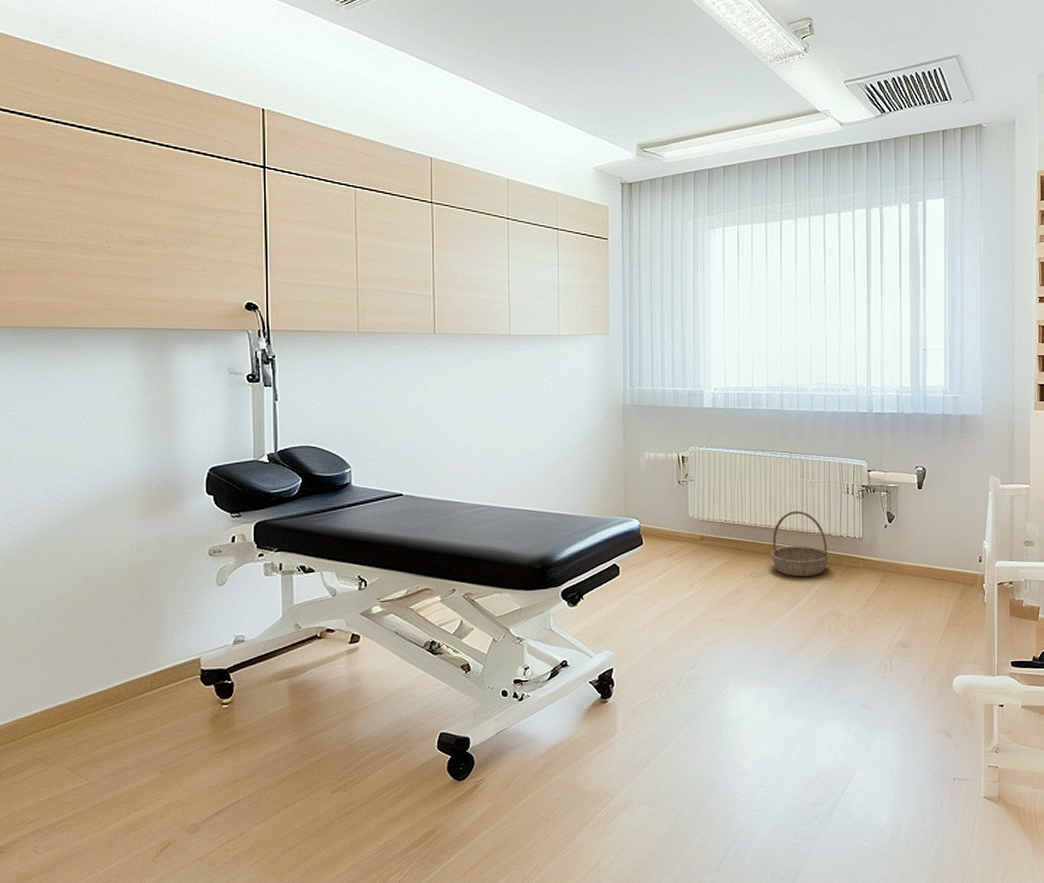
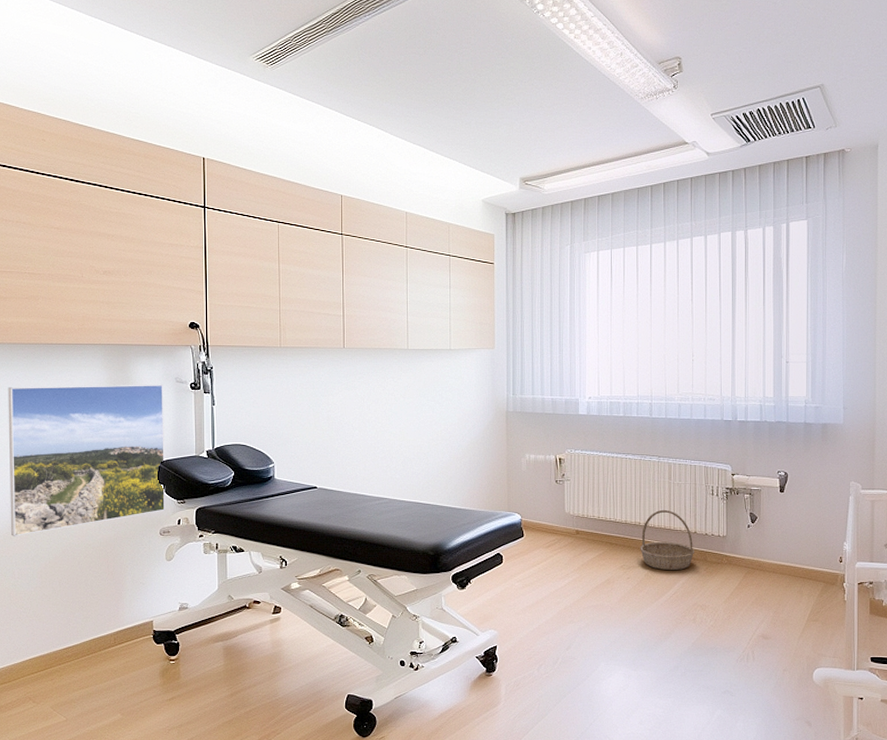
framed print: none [10,376,216,563] -> present [8,384,166,536]

